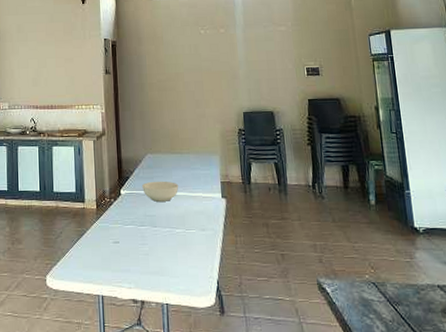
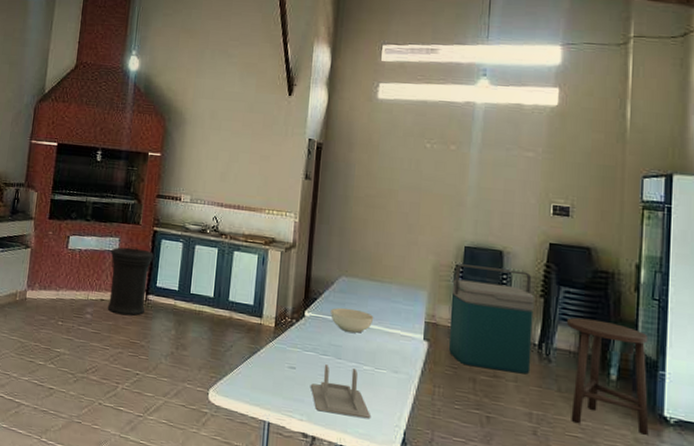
napkin holder: none [134,232,189,277] -> present [311,364,372,418]
cooler: none [237,126,310,214] -> present [449,264,534,375]
bar stool: none [330,156,406,245] -> present [566,317,649,435]

